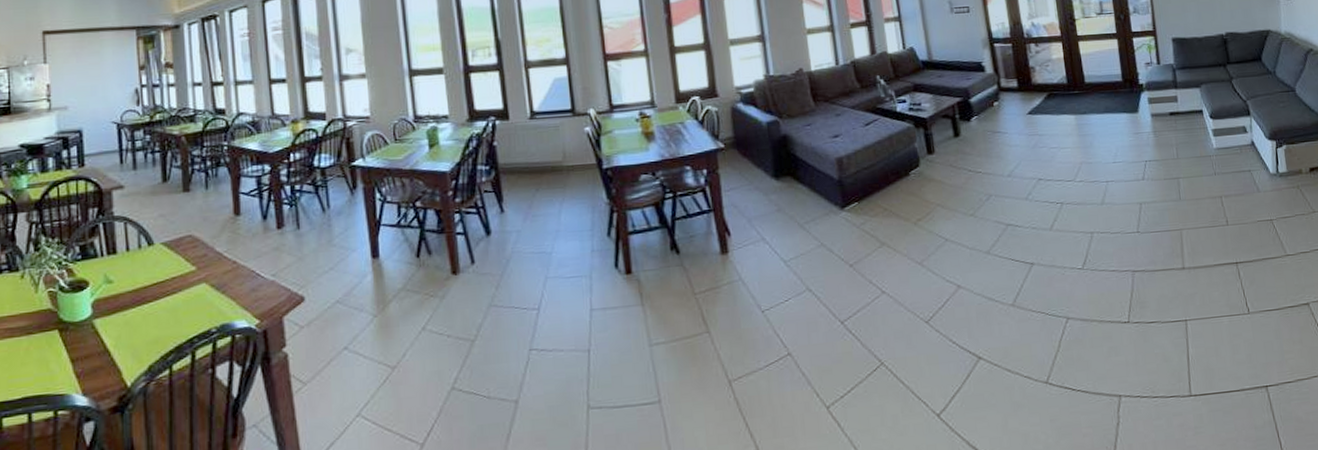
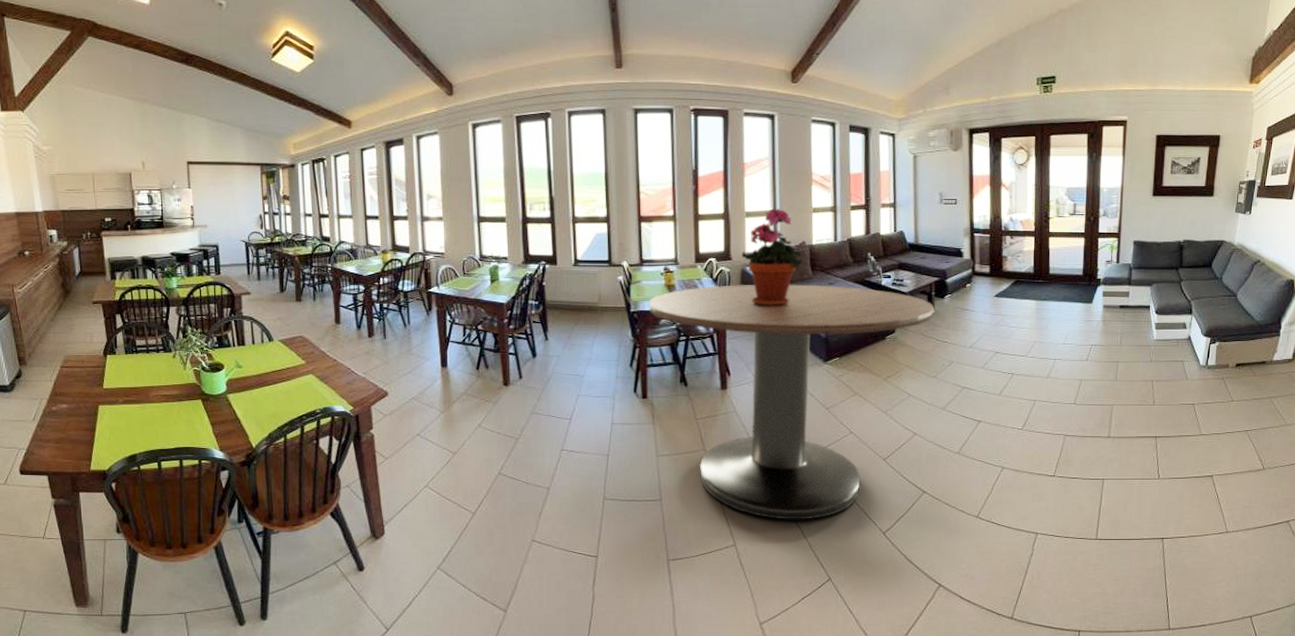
dining table: none [624,116,963,412] -> present [649,284,935,520]
potted plant: none [729,32,802,149] -> present [741,208,802,307]

